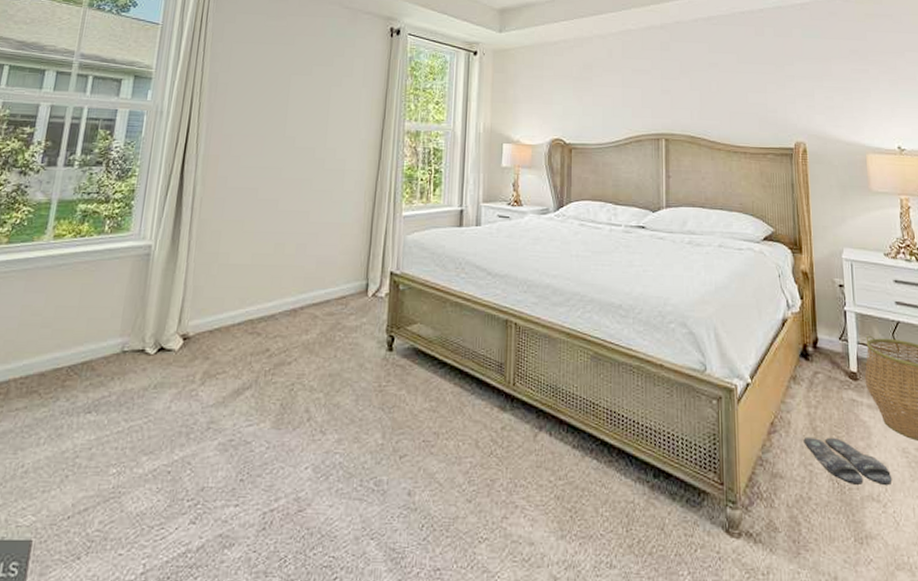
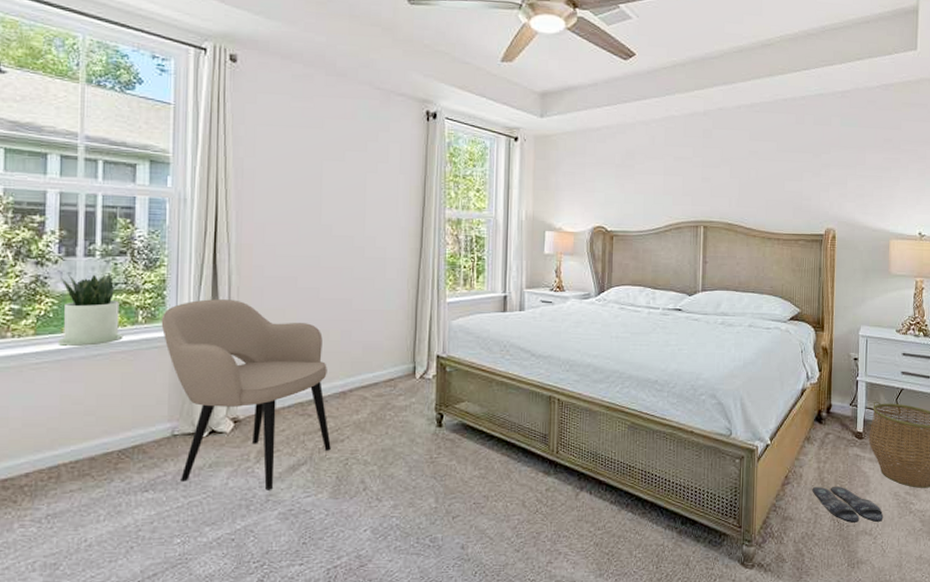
planter: none [27,182,90,256] -> present [58,273,125,347]
armchair: none [124,209,280,417] -> present [161,299,331,490]

